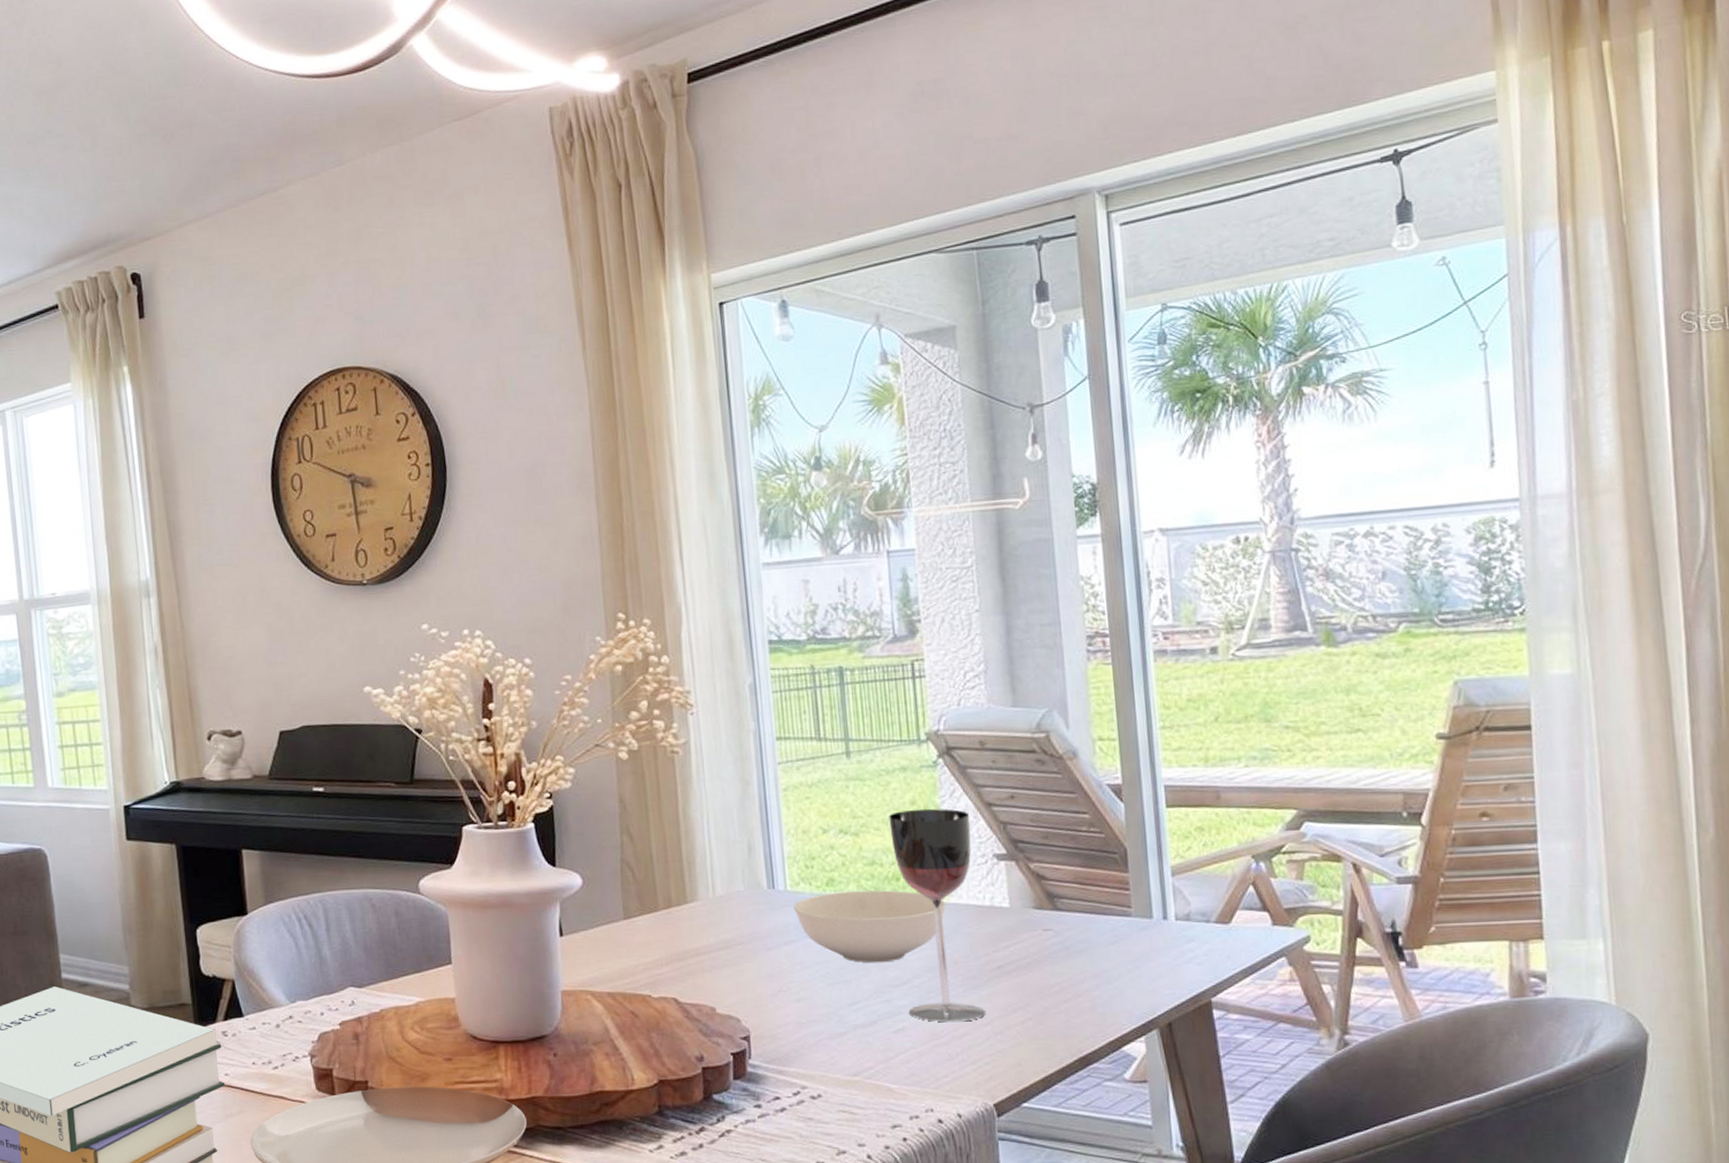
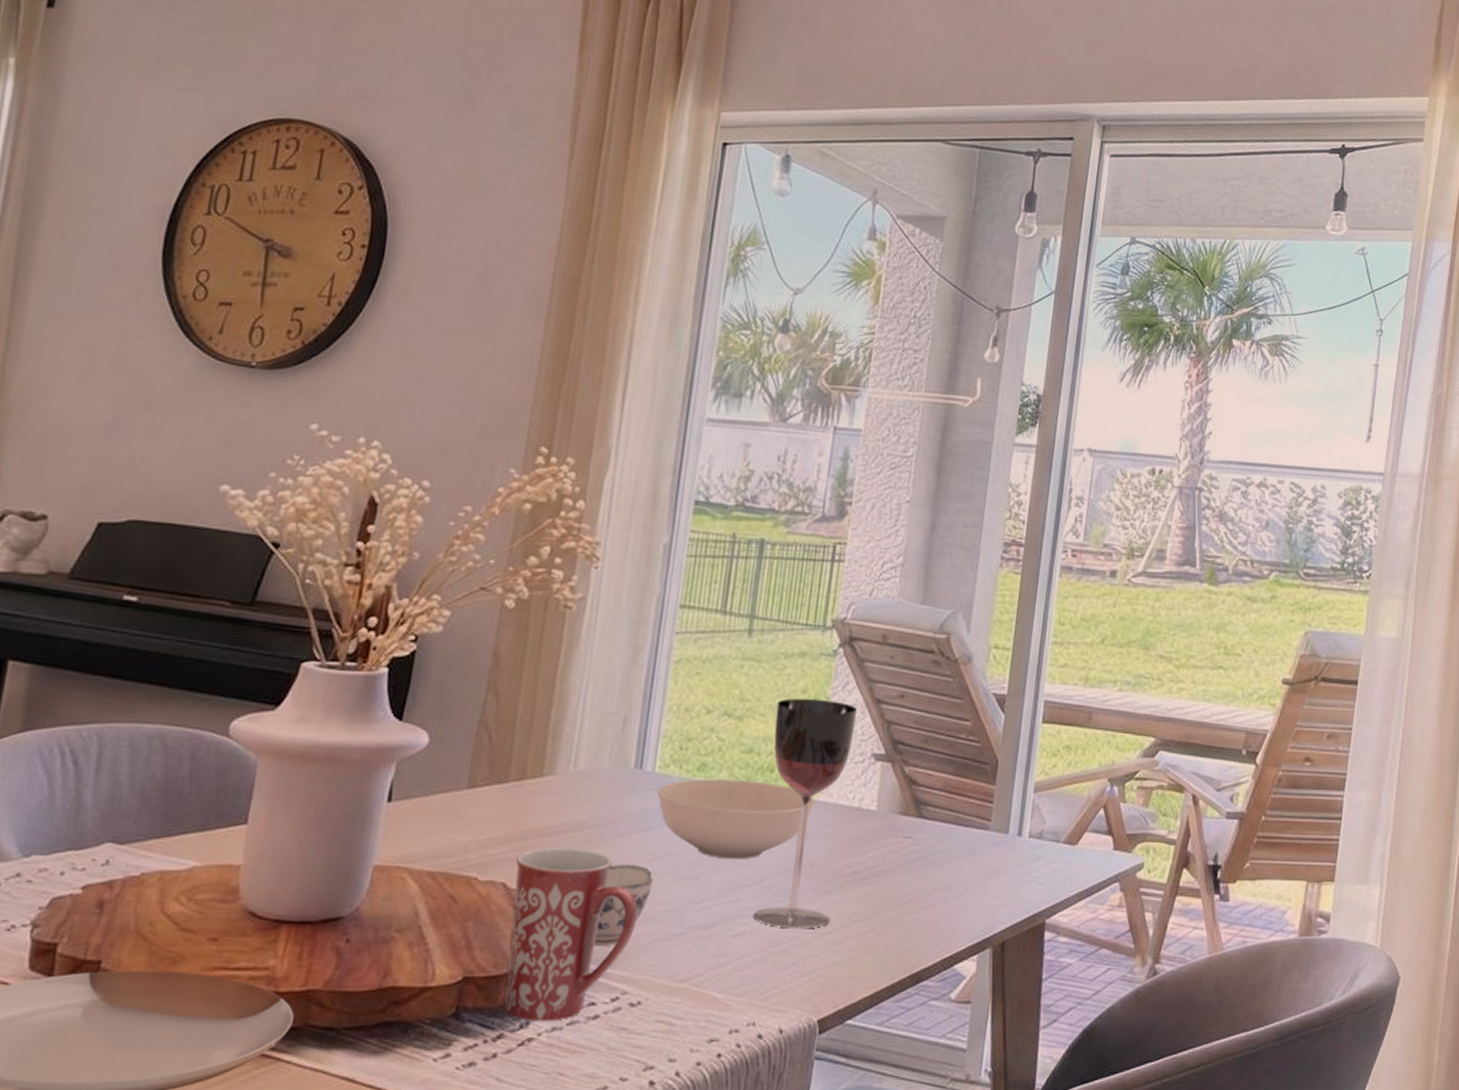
mug: none [680,964,801,1115] -> present [503,848,638,1021]
teacup: none [764,974,809,1047] -> present [594,865,654,946]

